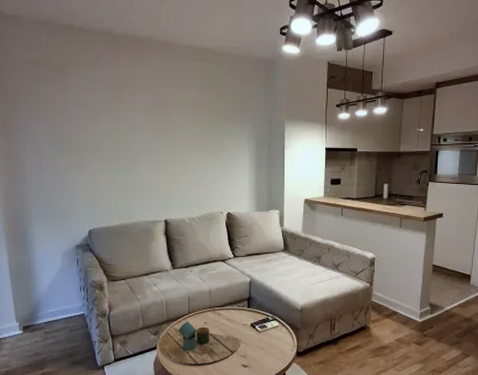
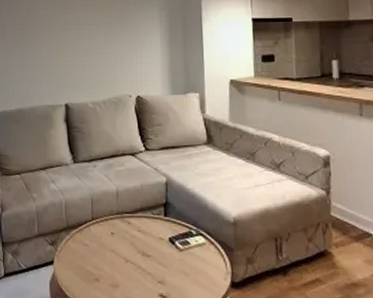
decorative tray: present [159,321,241,365] -> none [56,230,158,289]

